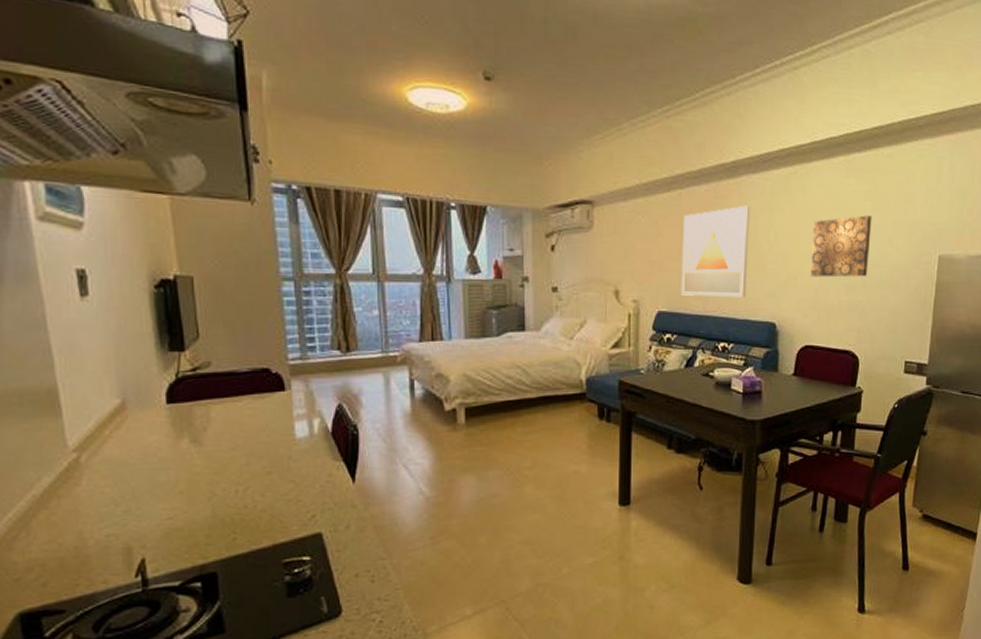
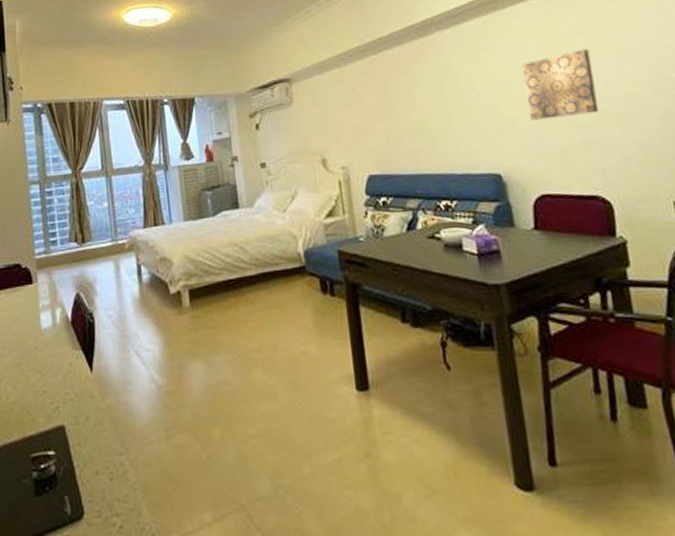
wall art: present [680,205,750,297] -> none [381,59,461,157]

